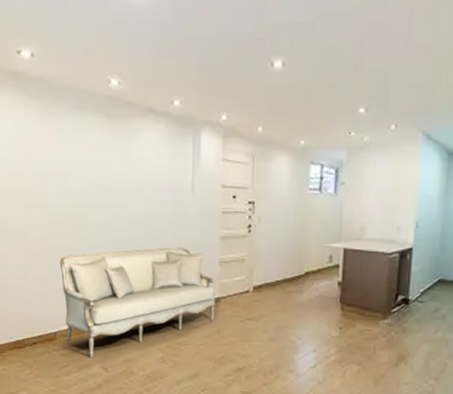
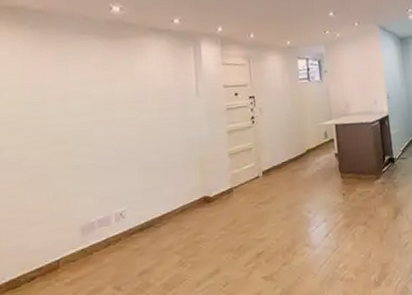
sofa: present [59,247,215,358] -> none [62,147,229,279]

